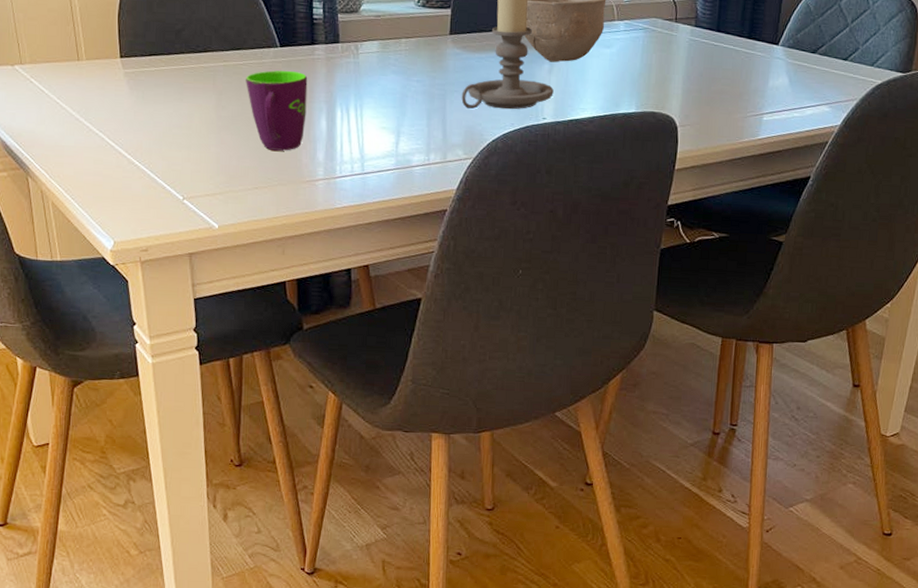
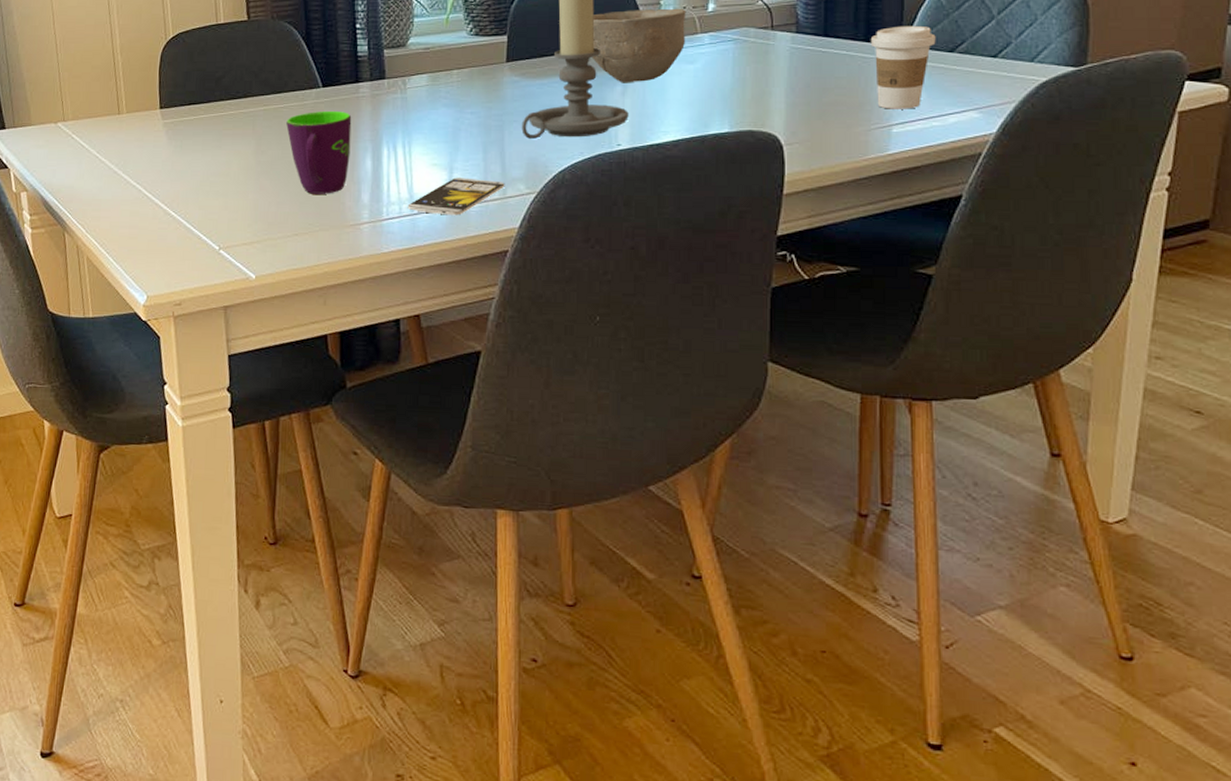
smartphone: none [359,141,446,176] -> present [407,178,505,216]
coffee cup: none [752,26,803,101] -> present [870,25,936,109]

